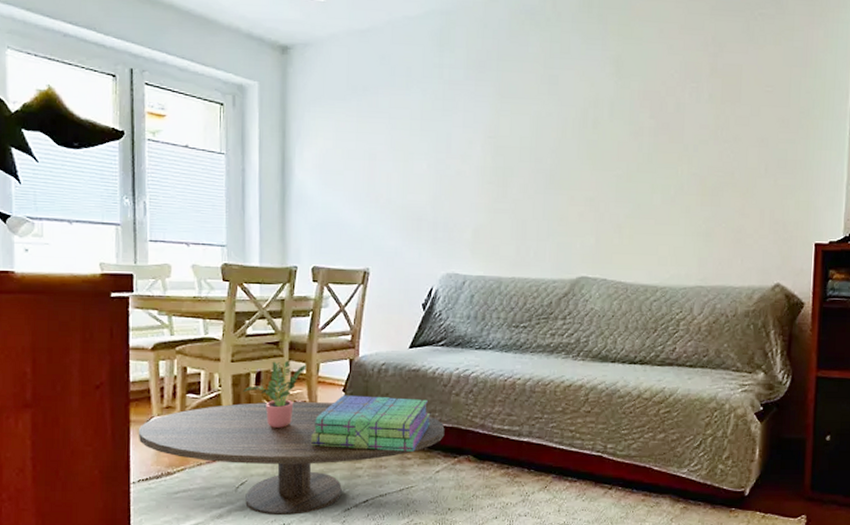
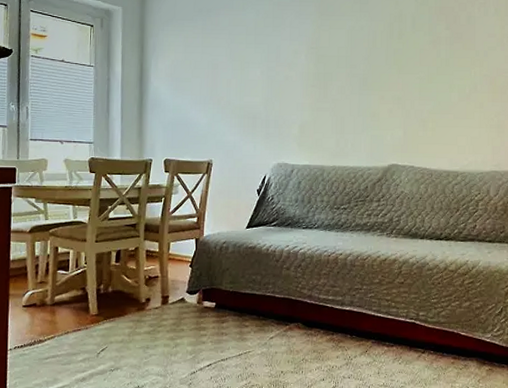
coffee table: present [138,402,445,516] -> none [15,277,277,379]
potted plant: present [243,360,307,429] -> none [105,240,159,301]
stack of books: present [311,395,431,452] -> none [163,270,265,320]

